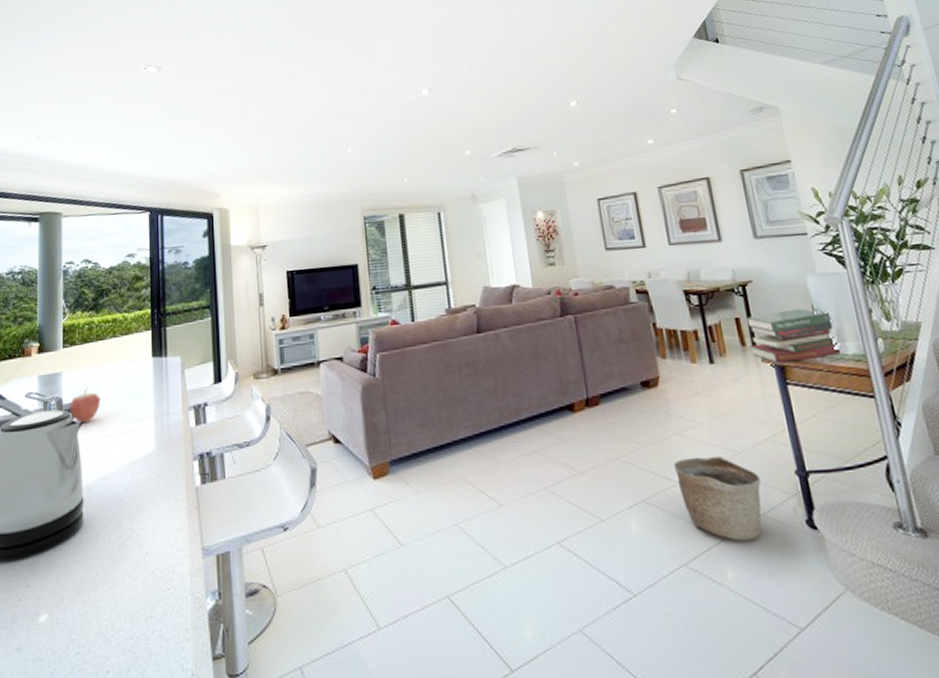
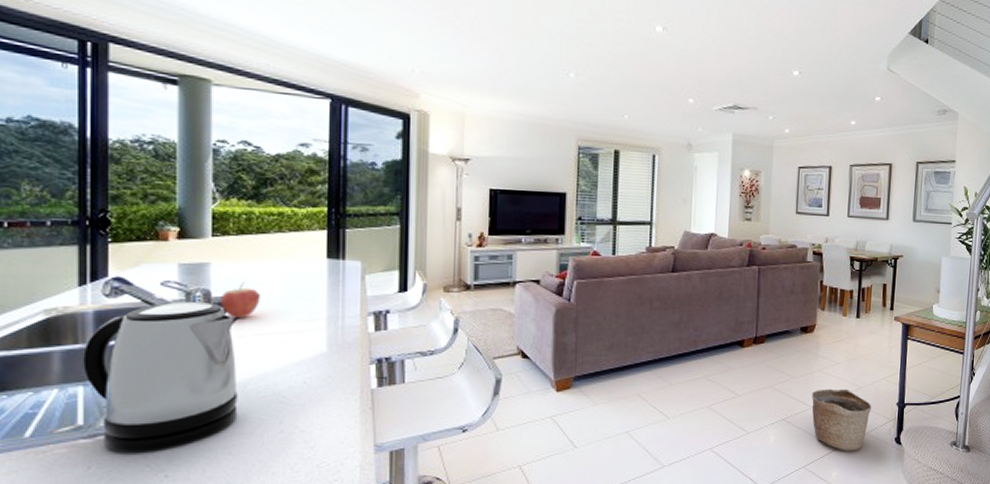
books: present [746,308,842,364] -> none [888,281,951,323]

